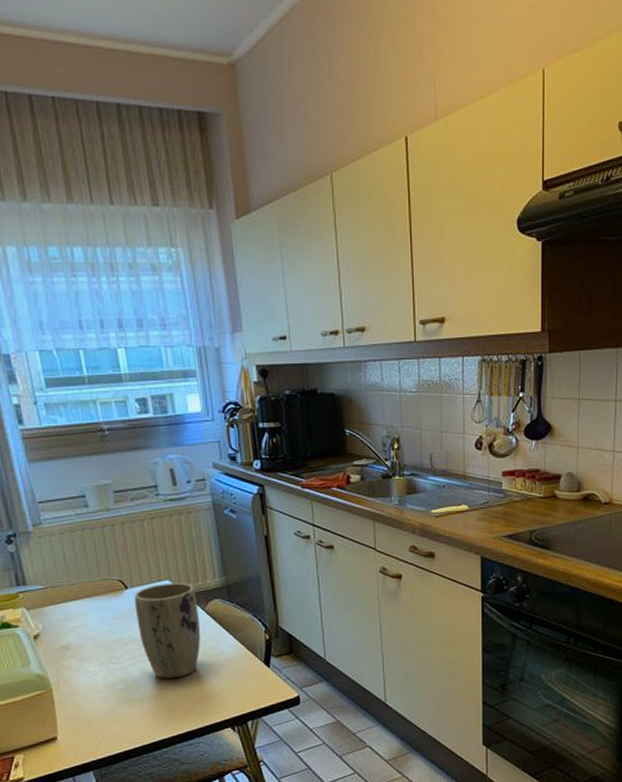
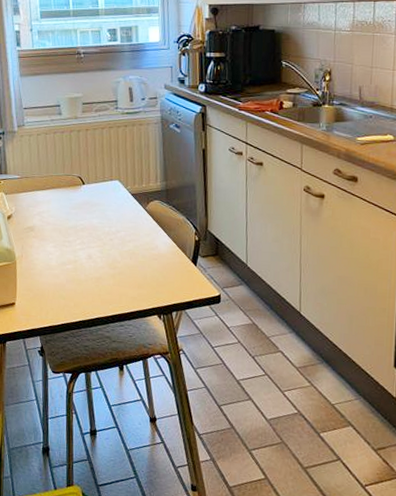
plant pot: present [134,582,201,679] -> none [88,182,141,266]

